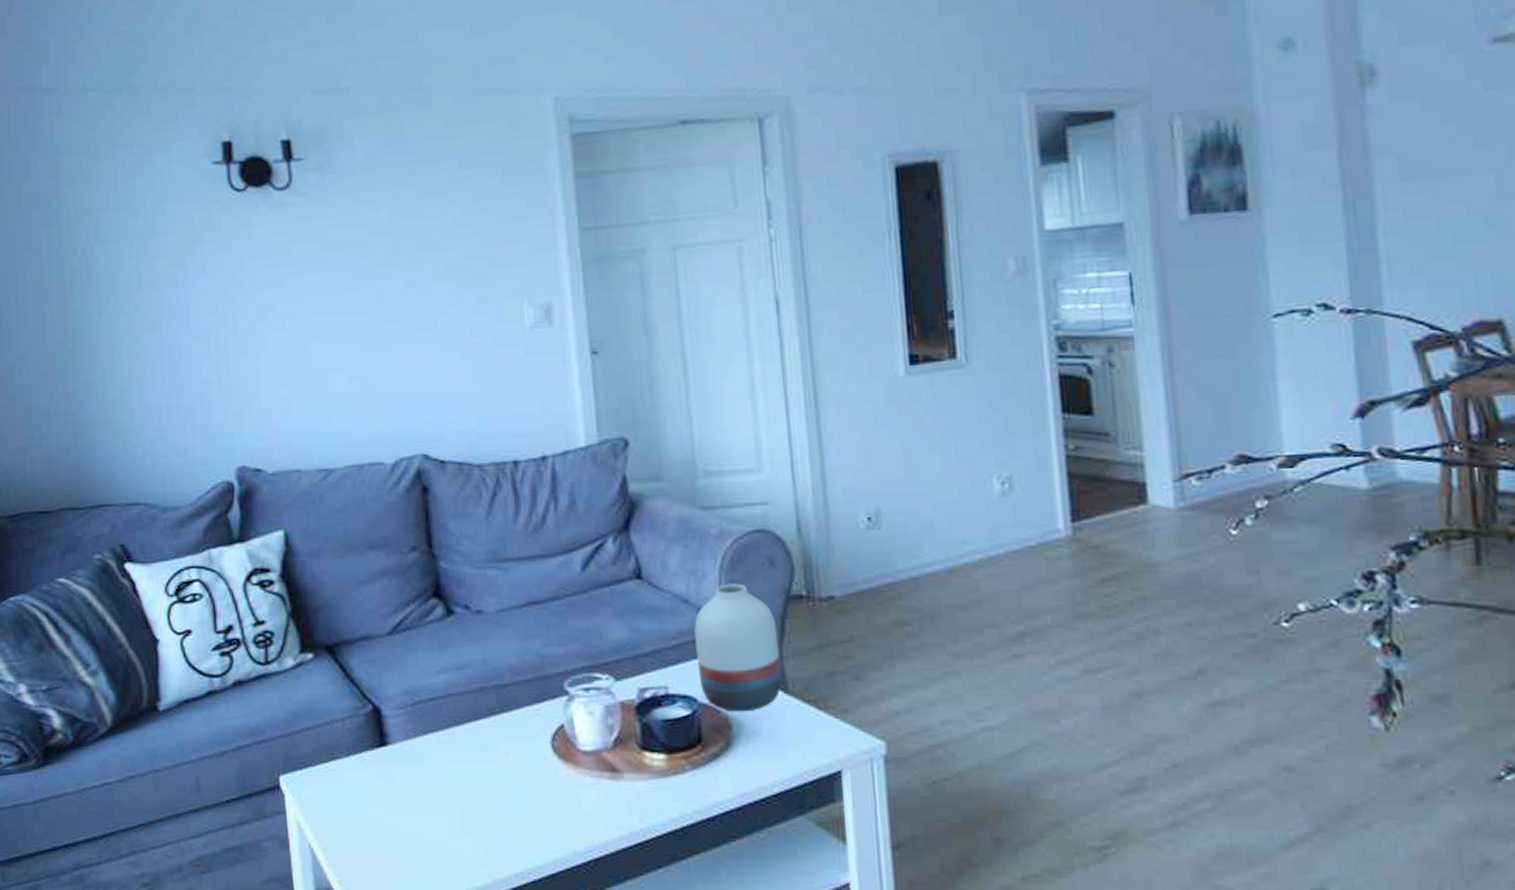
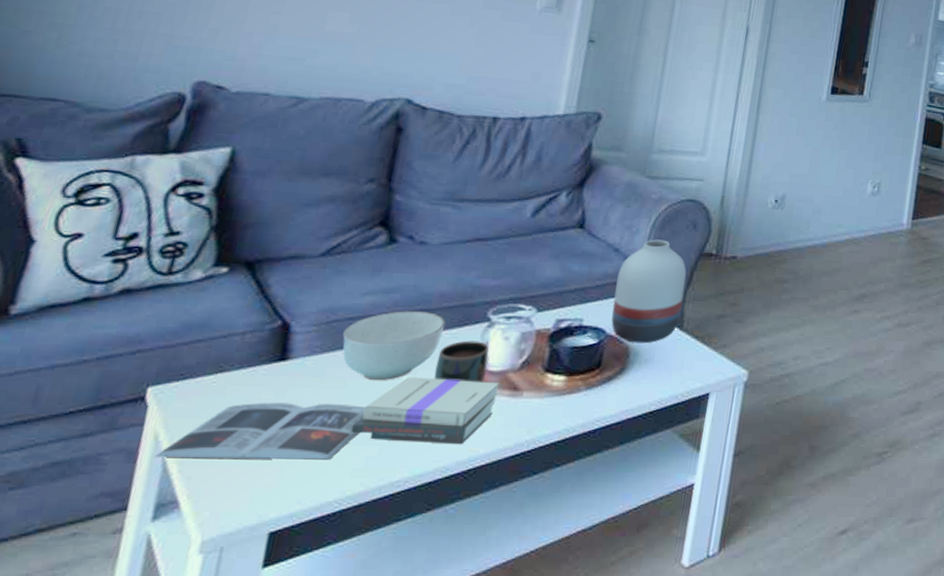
magazine: none [302,789,472,849] -> present [154,402,366,460]
bowl: none [429,686,525,764] -> present [342,310,446,380]
books: none [463,759,598,834] -> present [351,377,500,445]
mug: none [526,717,580,765] -> present [434,340,489,384]

